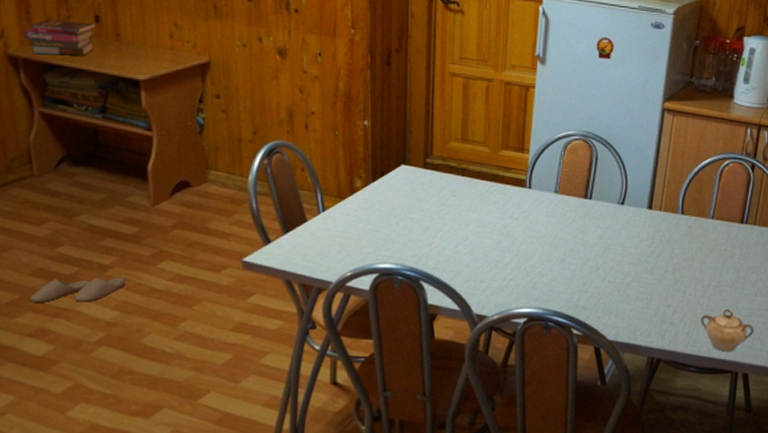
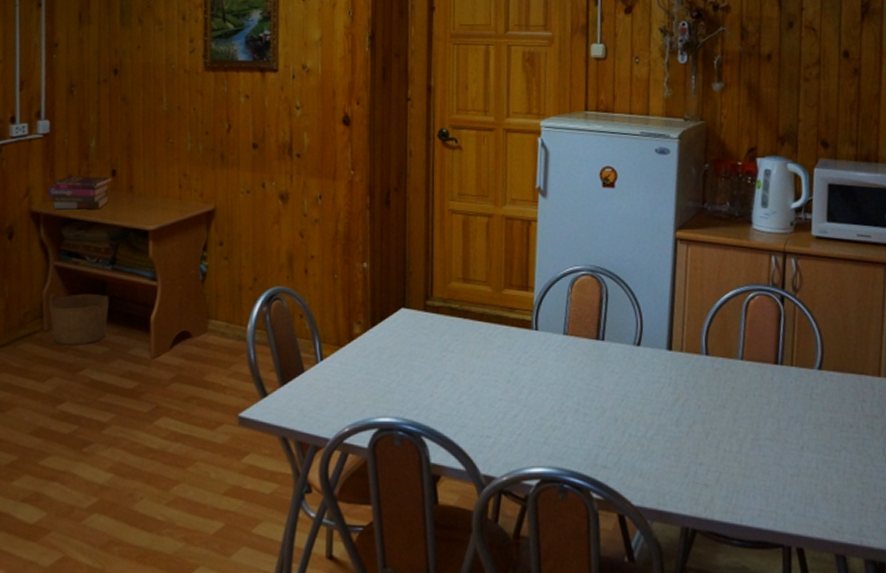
slippers: present [29,278,125,304] -> none [28,437,121,465]
basket: none [37,140,103,191] -> present [49,293,110,345]
sugar bowl: present [701,309,755,352] -> none [740,467,805,520]

